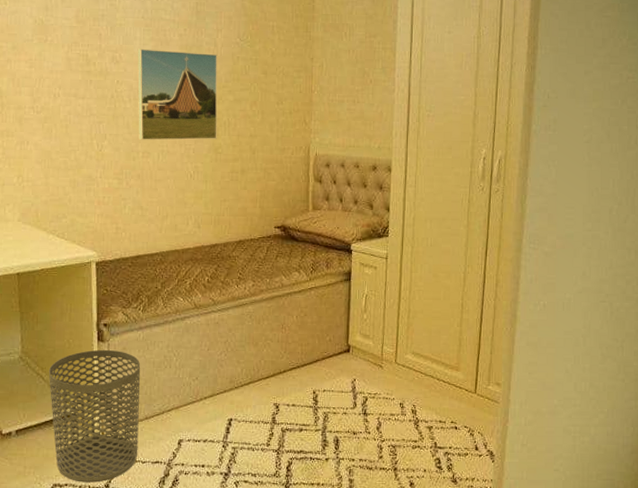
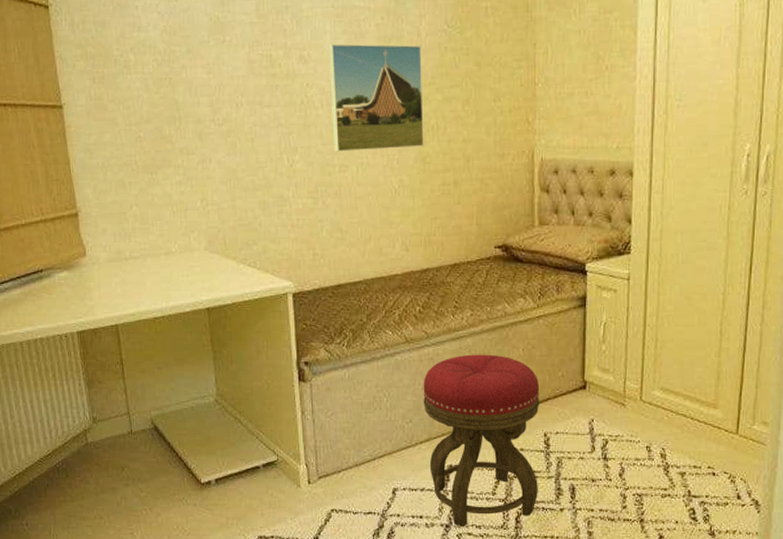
waste bin: present [48,349,141,483] -> none [246,390,349,535]
stool: none [208,320,310,475] -> present [423,354,540,527]

